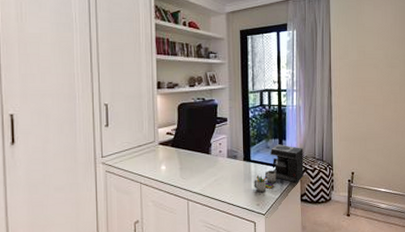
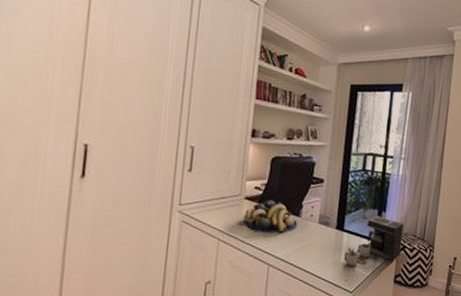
fruit bowl: none [159,142,209,173] -> present [243,200,298,234]

